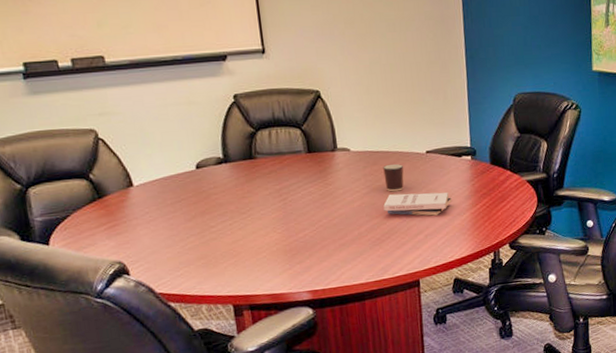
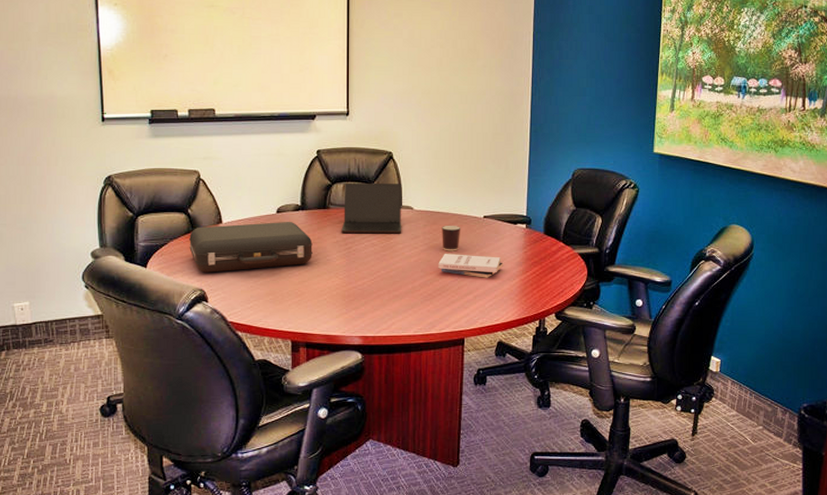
briefcase: none [95,176,244,244] -> present [189,221,313,273]
laptop: none [270,124,341,185] -> present [341,182,402,234]

